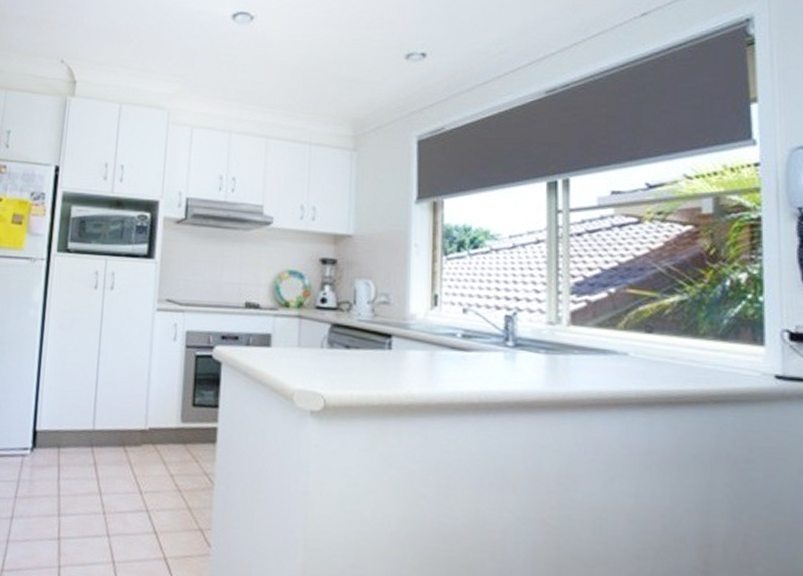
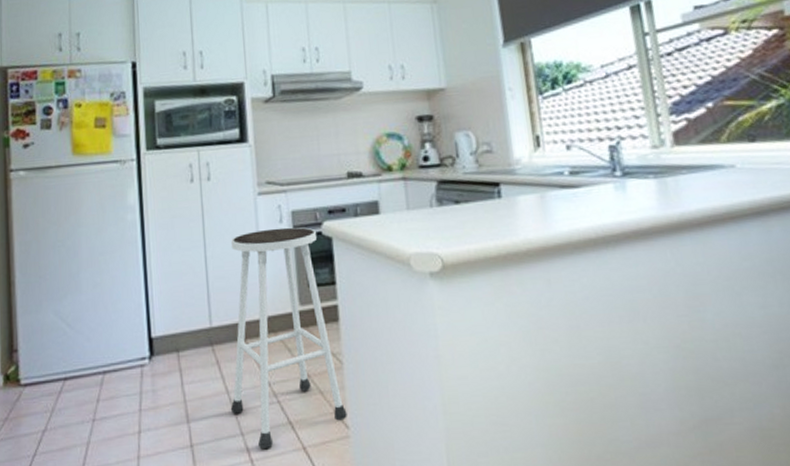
stool: none [100,344,211,554] -> present [230,227,347,450]

